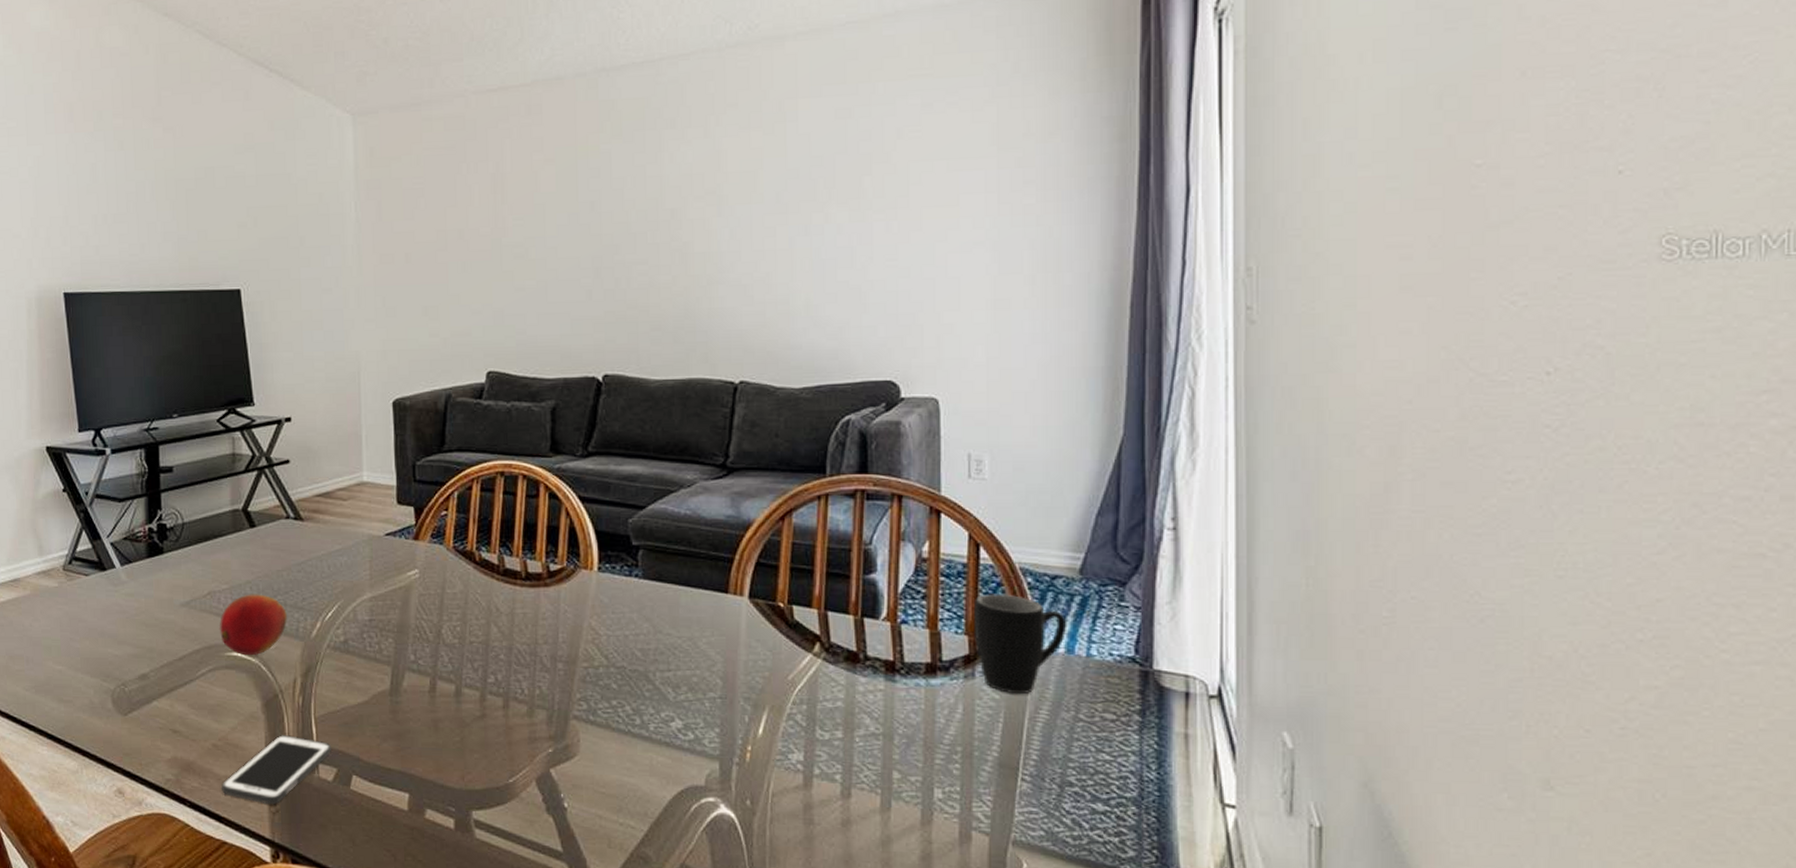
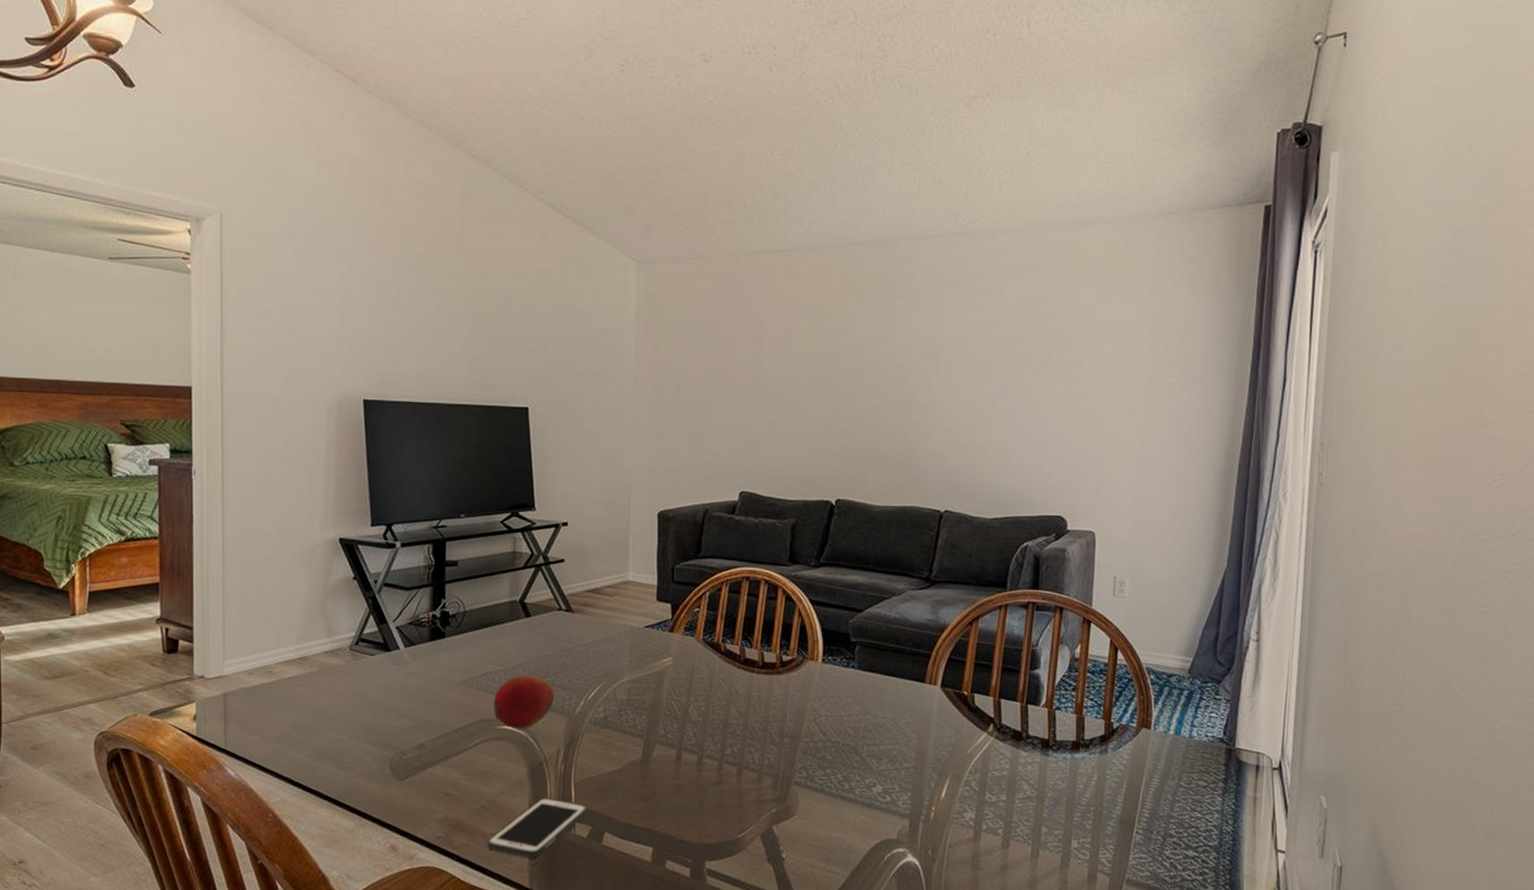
mug: present [973,594,1067,695] -> none [1108,687,1177,766]

